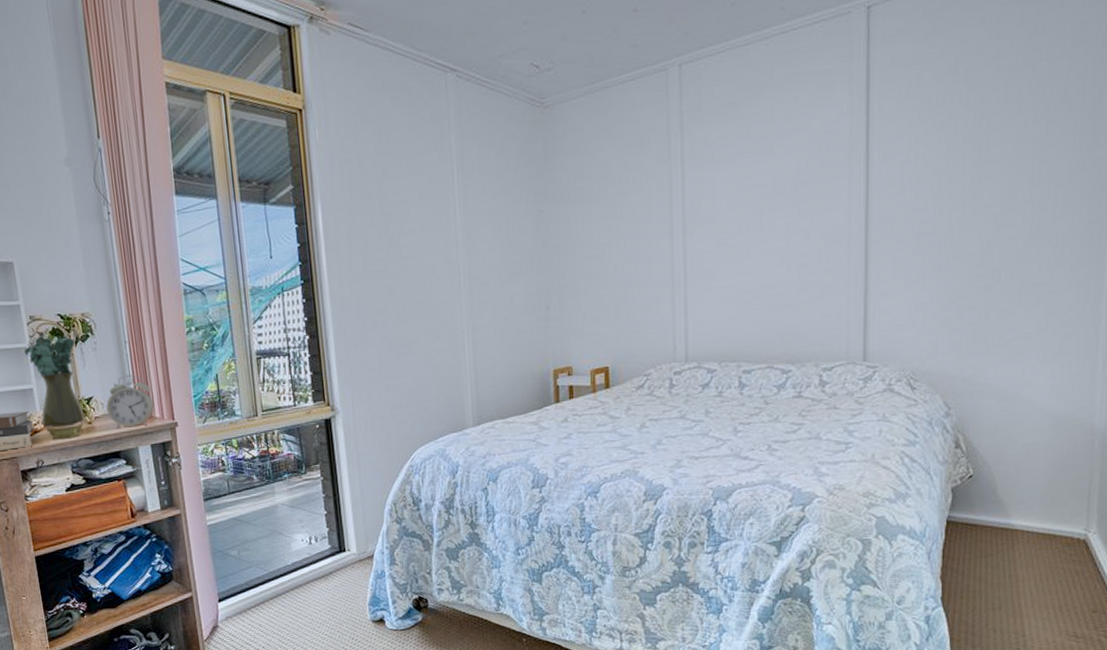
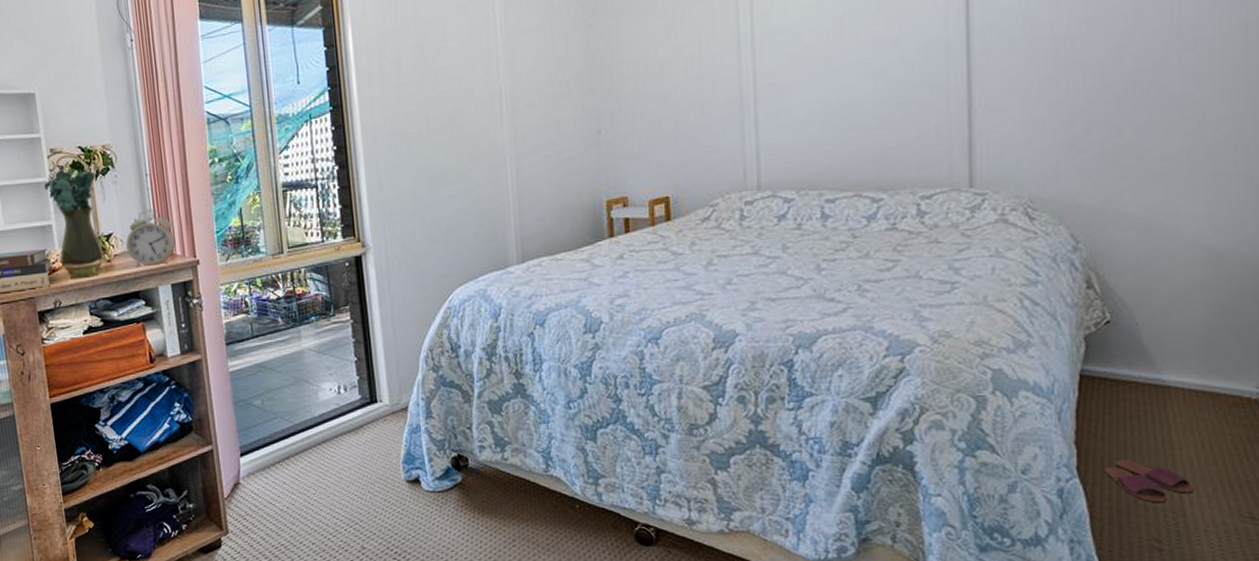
slippers: none [962,591,1032,626] -> present [1103,460,1193,503]

